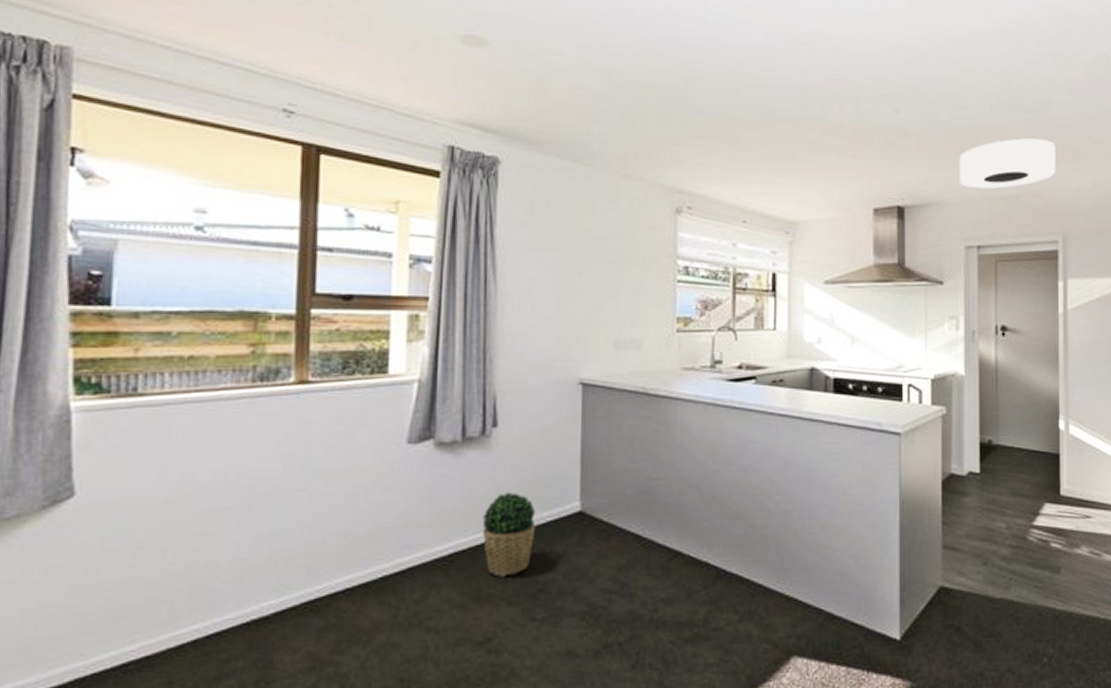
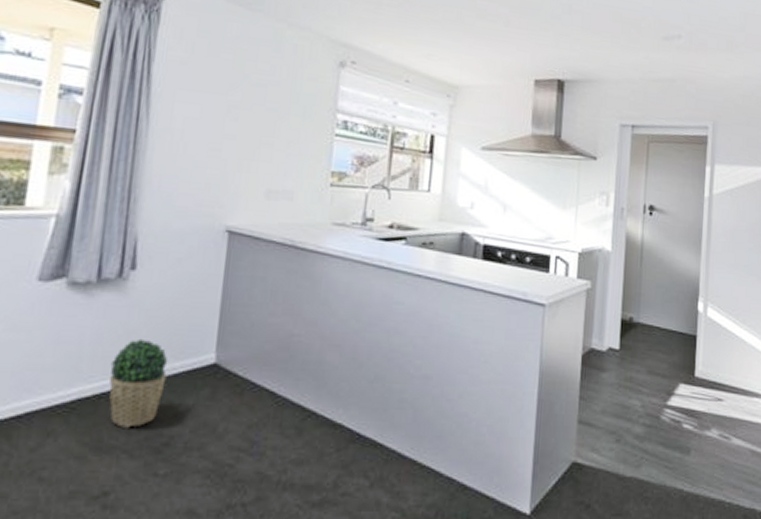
ceiling light: present [960,138,1056,189] -> none [619,24,712,71]

